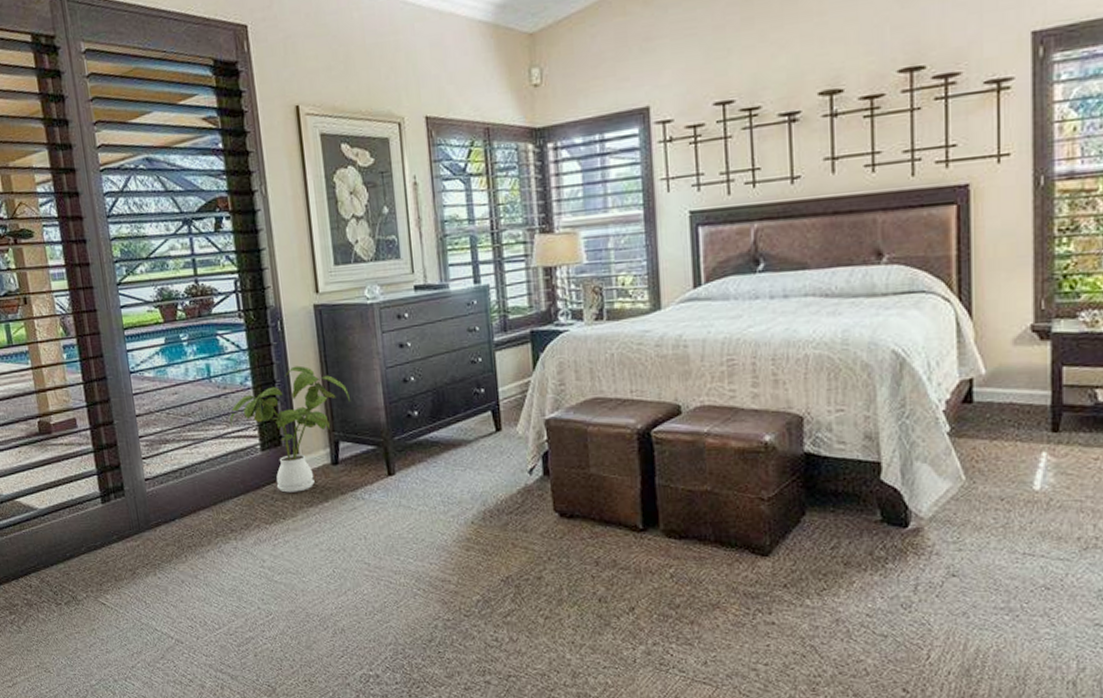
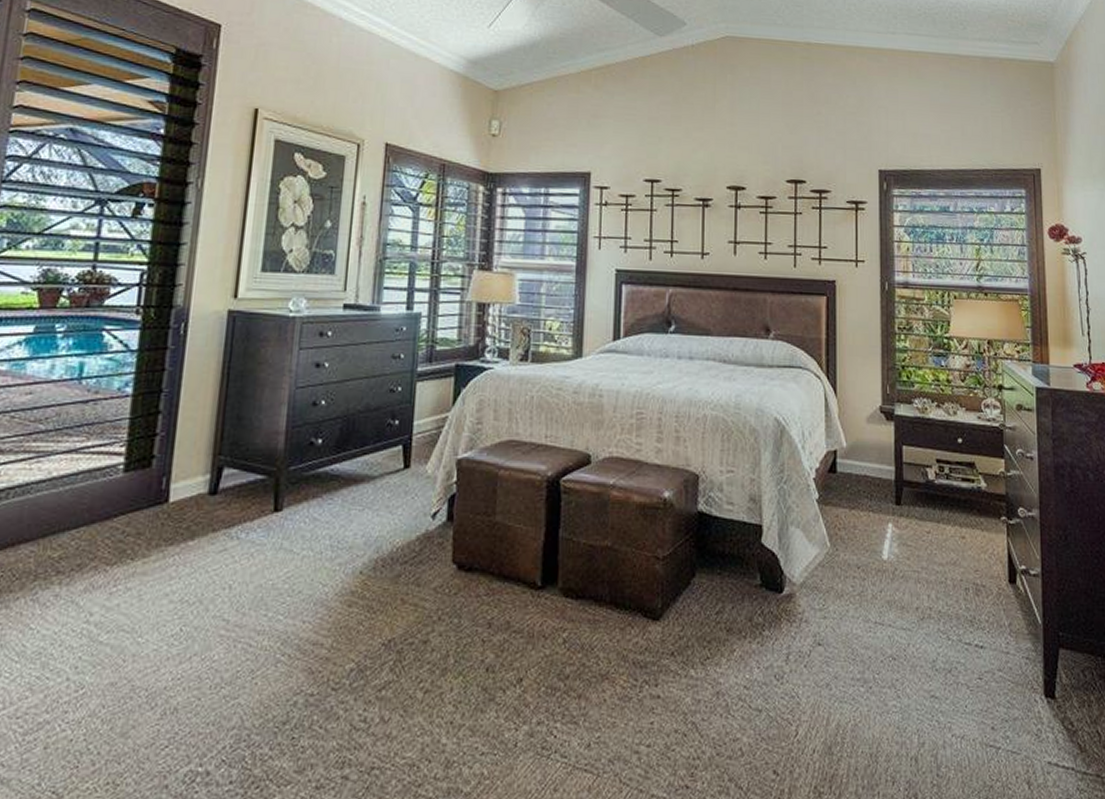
house plant: present [230,365,351,493] -> none [92,375,248,526]

